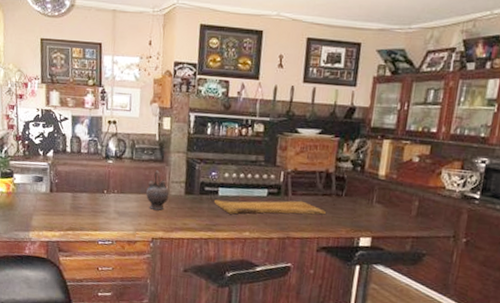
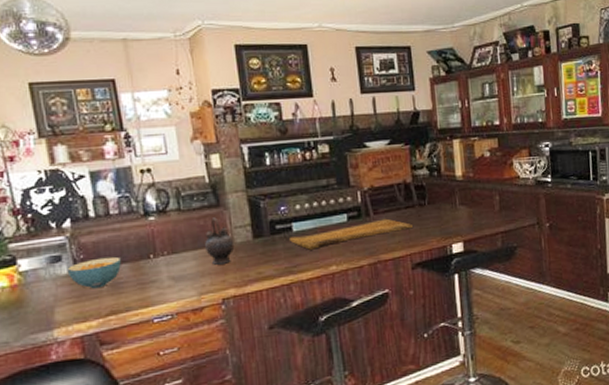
cereal bowl: none [45,185,83,208] -> present [67,256,121,289]

